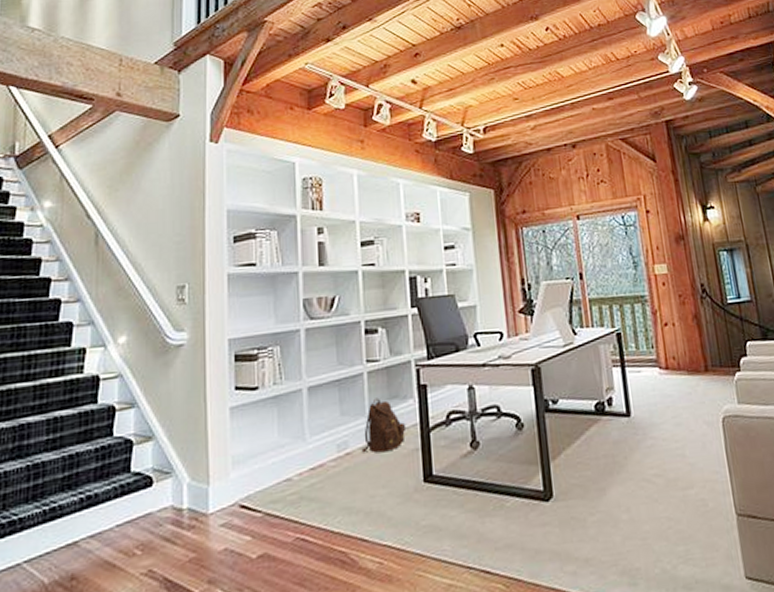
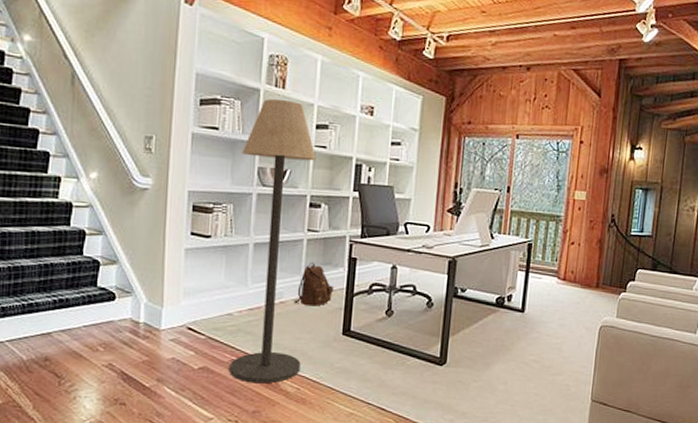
floor lamp: none [284,221,380,566] -> present [229,98,317,384]

